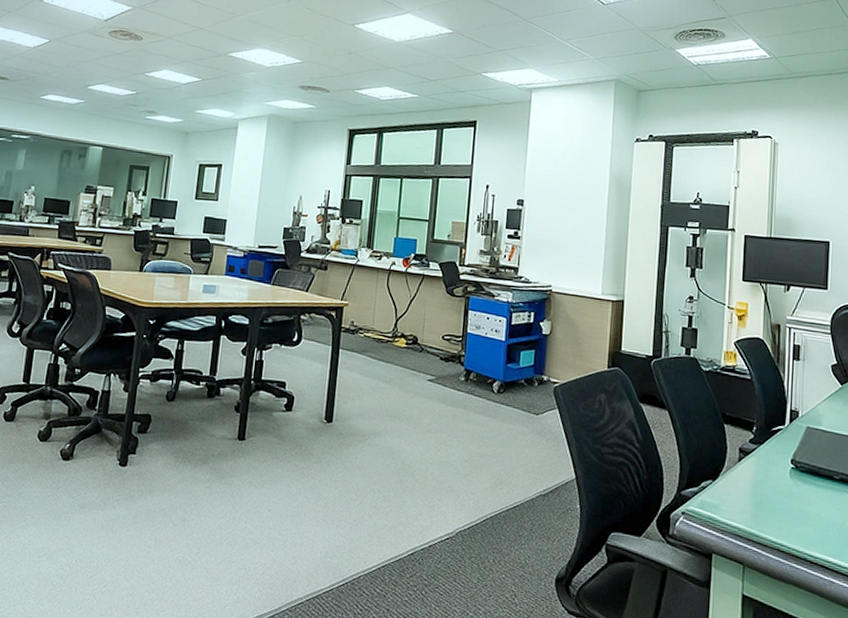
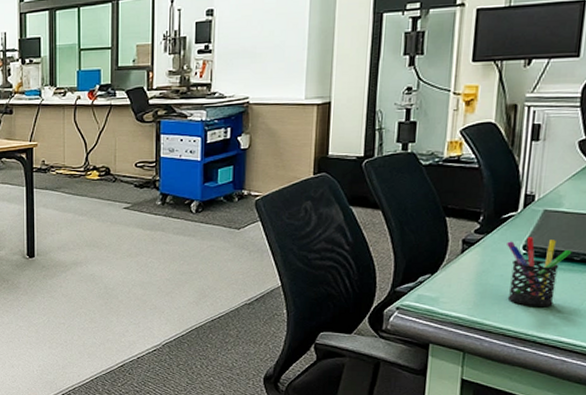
pen holder: none [777,452,832,524] -> present [507,237,572,306]

